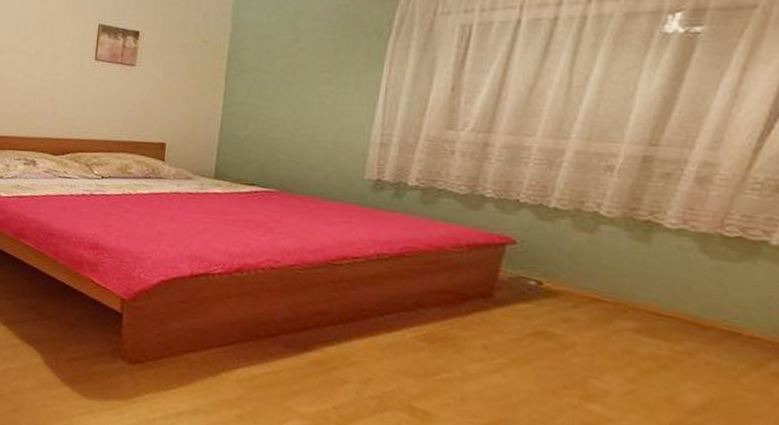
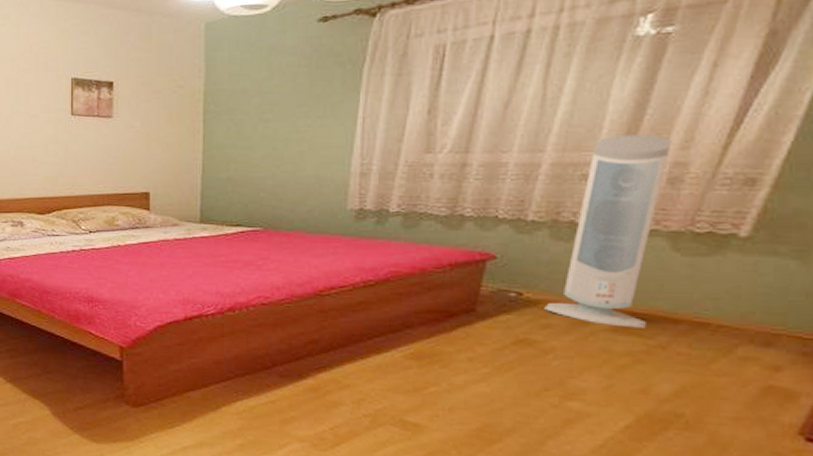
air purifier: none [565,129,700,332] -> present [544,134,672,328]

